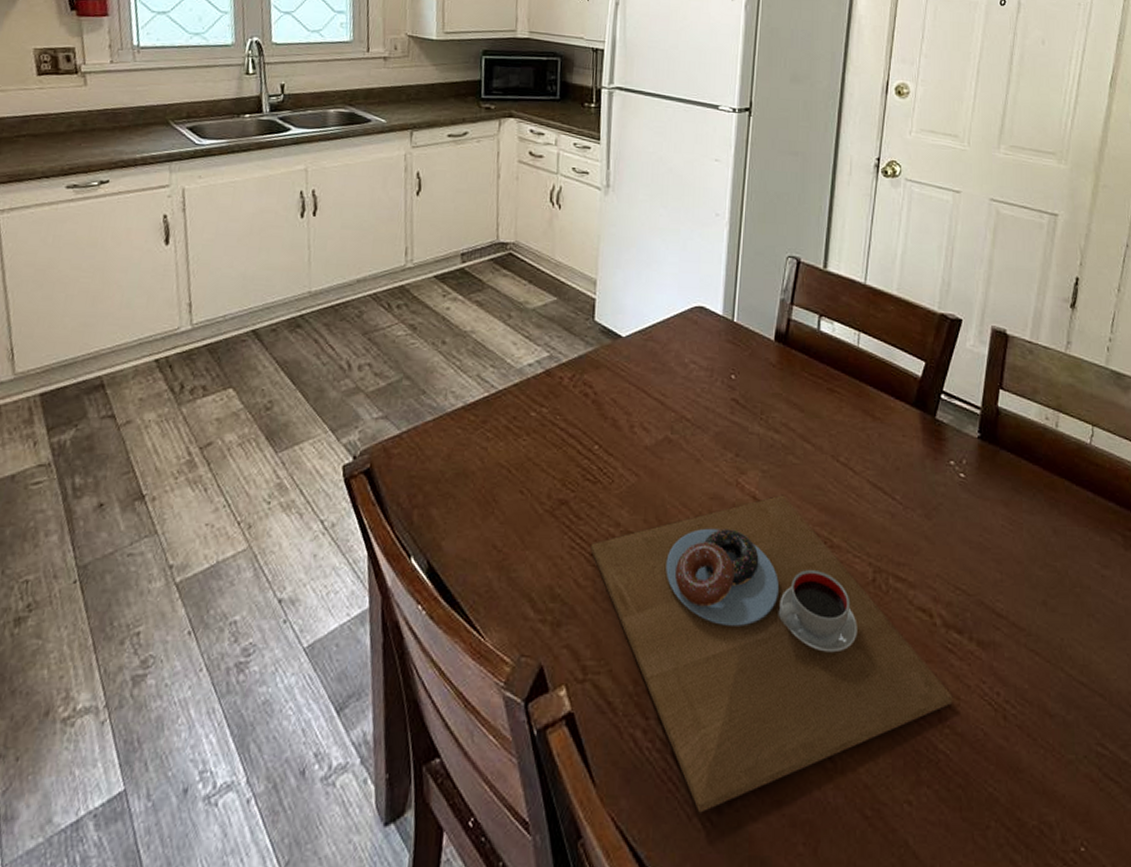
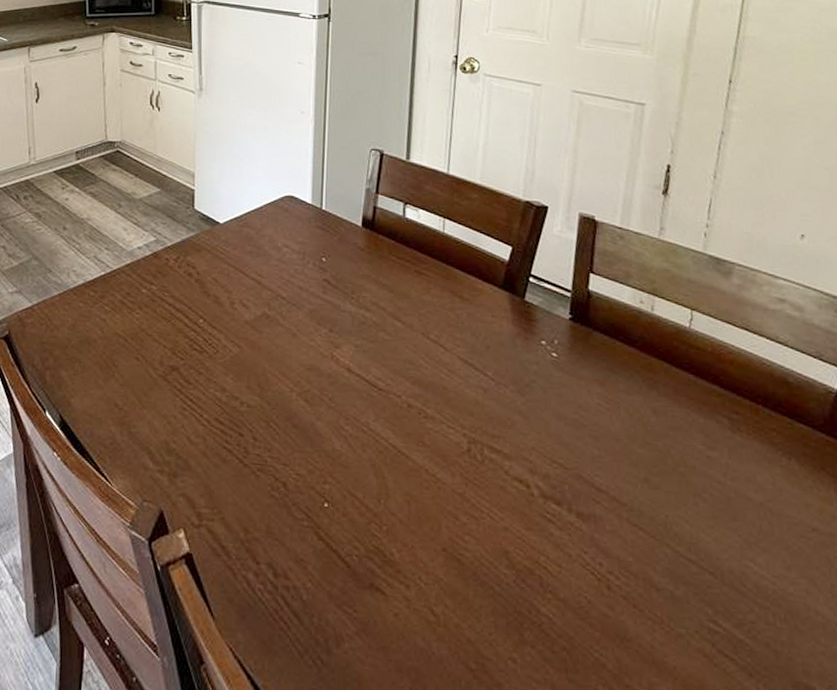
place setting: present [590,495,953,813] -> none [200,368,554,651]

